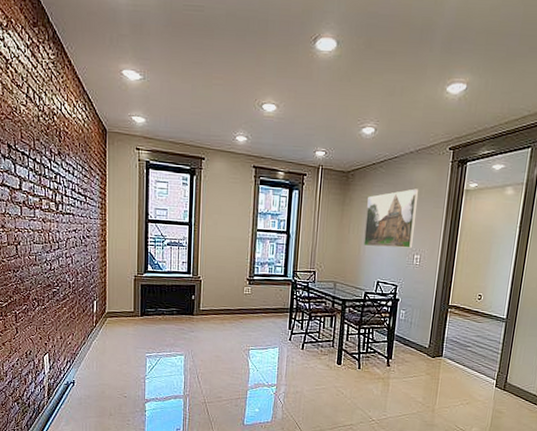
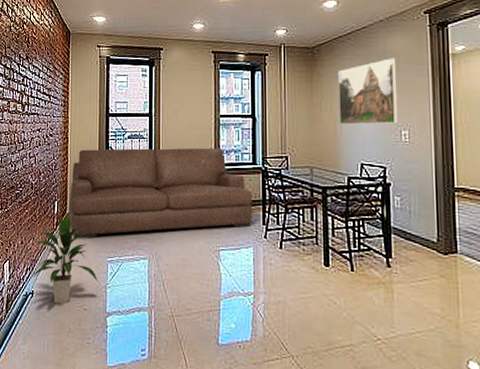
indoor plant: none [73,313,137,392] -> present [32,214,98,304]
sofa: none [108,253,282,336] -> present [69,148,253,239]

